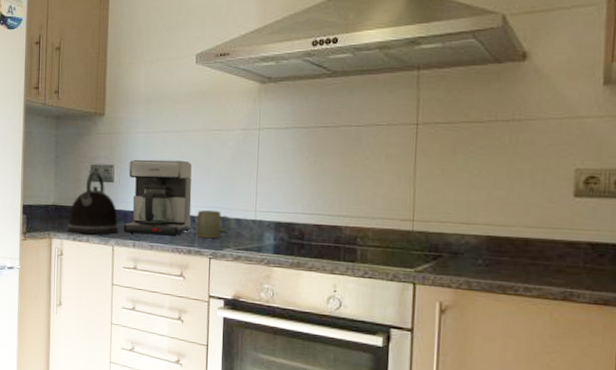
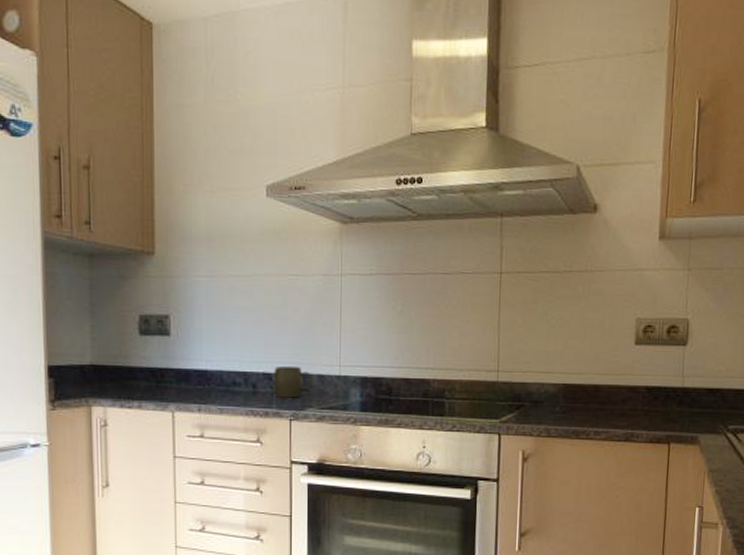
kettle: present [68,171,119,235] -> none [112,322,179,399]
coffee maker: present [123,159,192,236] -> none [185,308,267,397]

